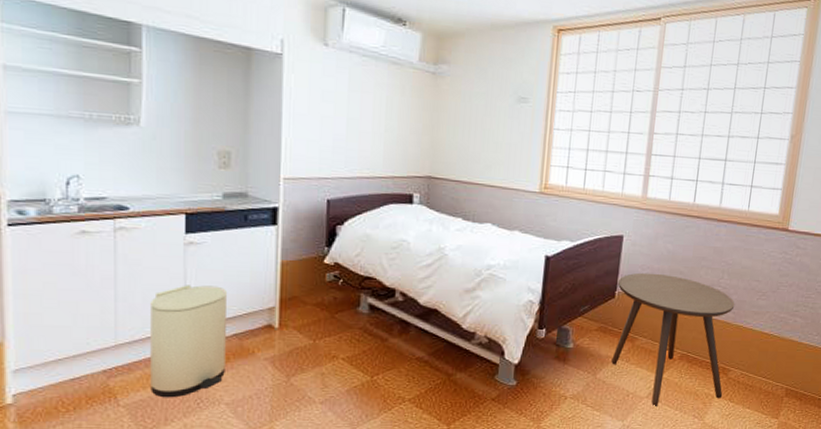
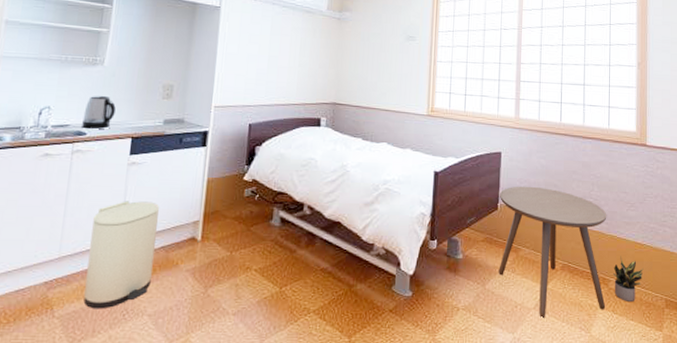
kettle: none [122,162,161,204] -> present [82,95,116,130]
potted plant: none [733,346,767,391] -> present [613,256,644,301]

